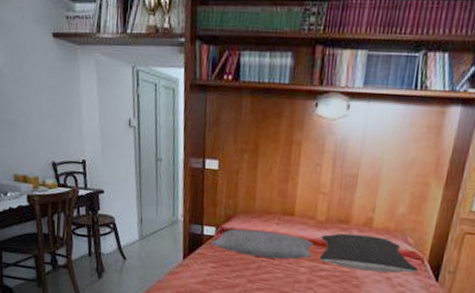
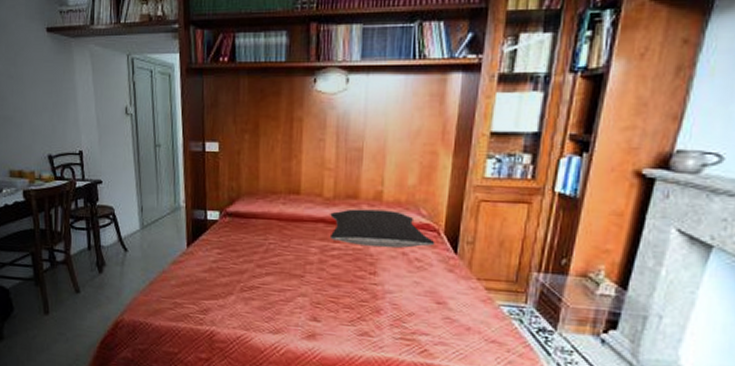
pillow: present [211,229,313,260] -> none [216,211,322,241]

